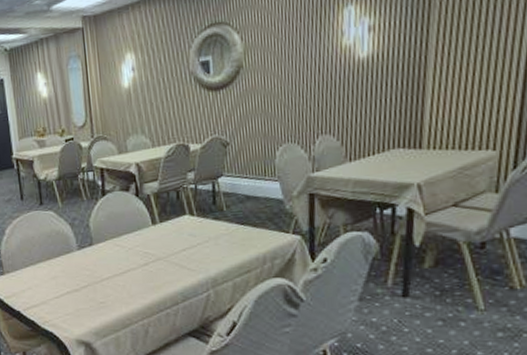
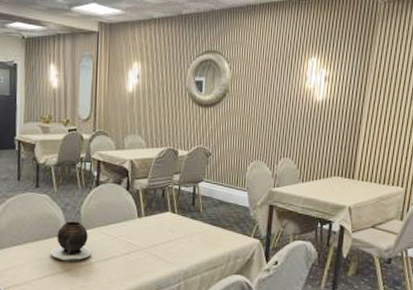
vase: none [63,235,108,279] -> present [50,221,92,262]

